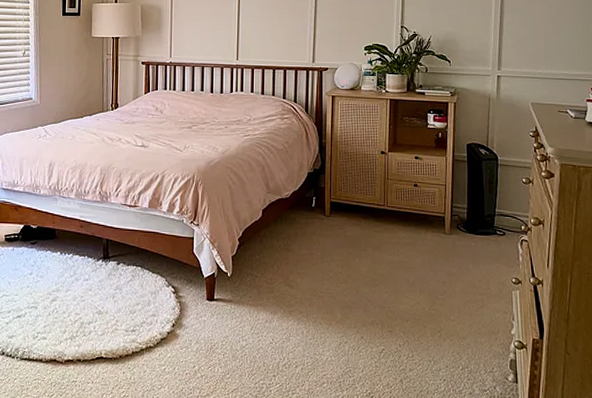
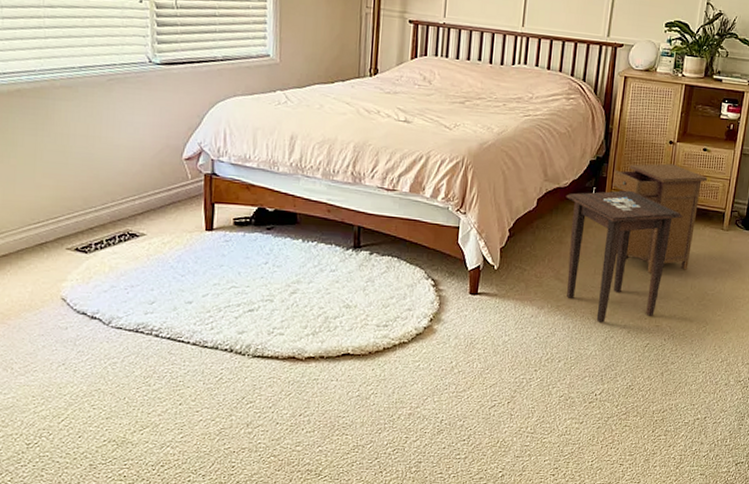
side table: none [288,199,403,328] -> present [566,190,683,323]
nightstand: none [331,172,423,278] -> present [613,163,708,273]

